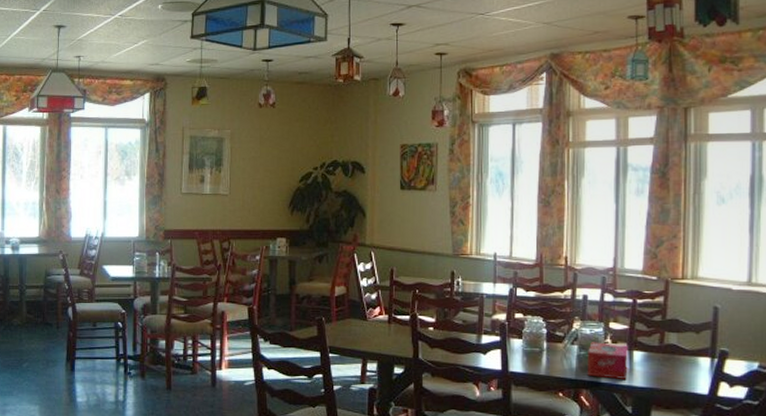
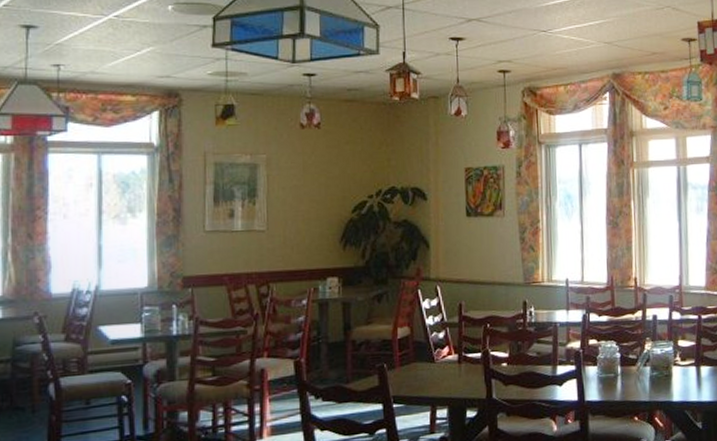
tissue box: present [587,342,628,379] -> none [659,361,697,397]

